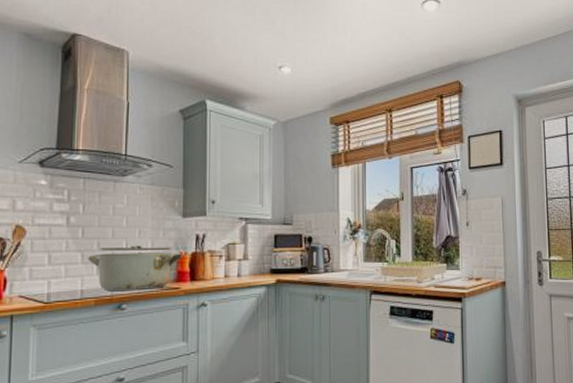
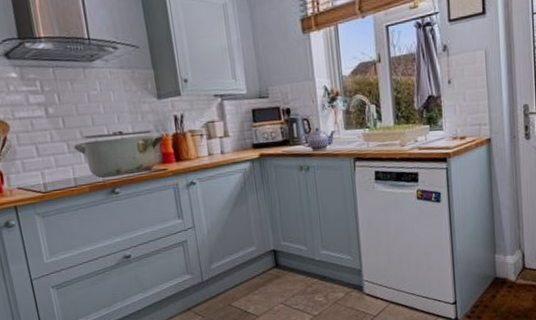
teapot: none [318,257,354,281] -> present [300,127,335,151]

